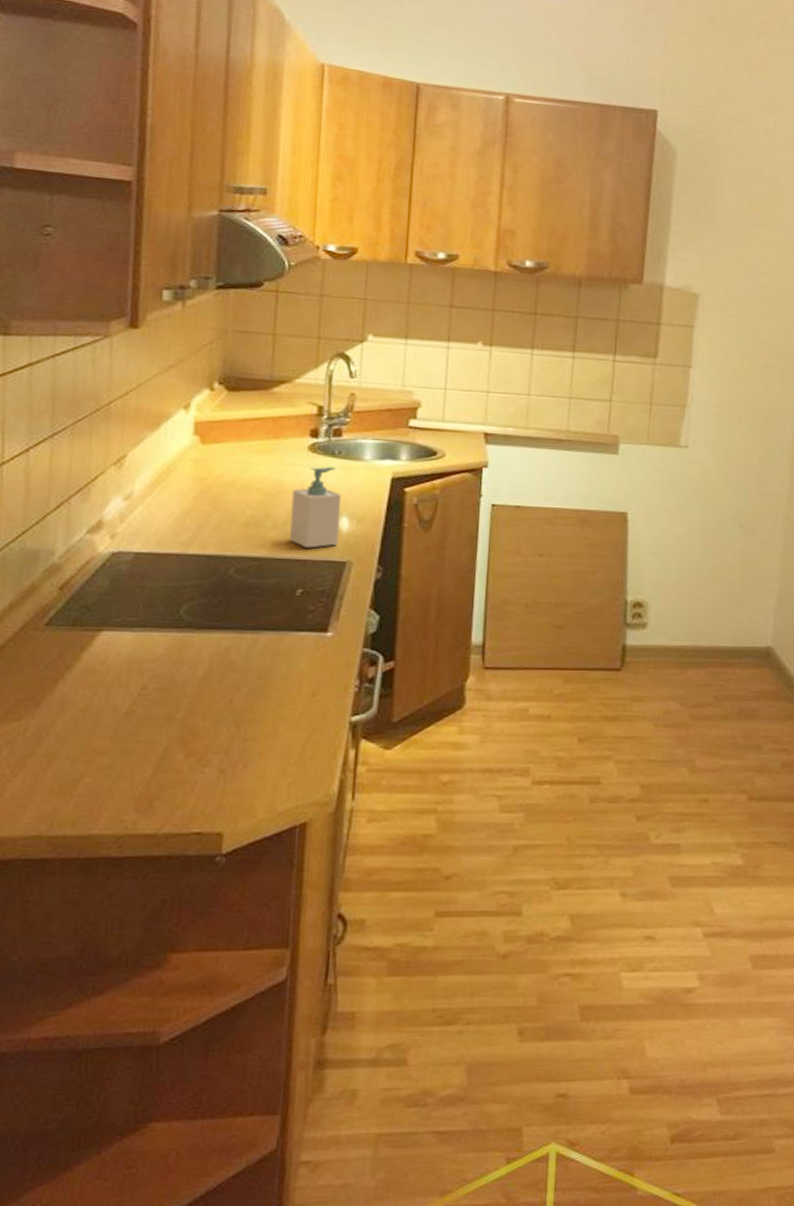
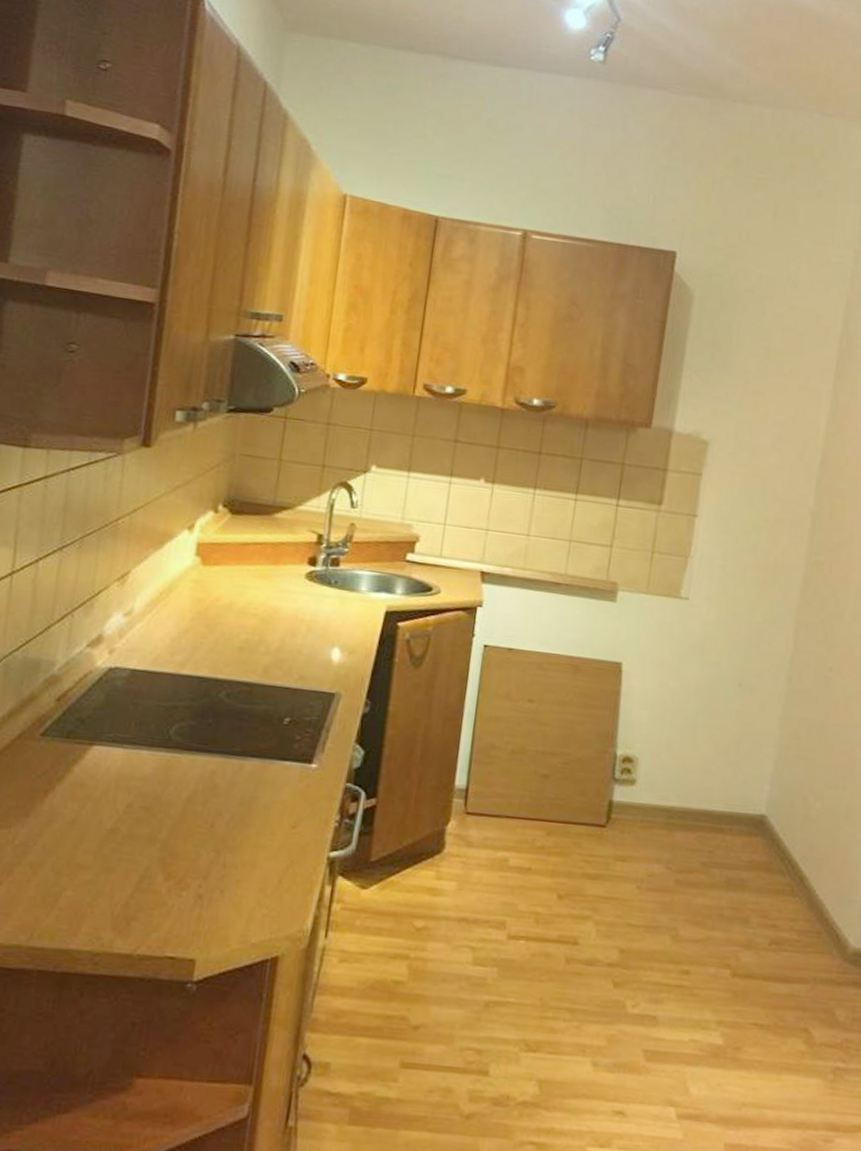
soap bottle: present [289,466,341,548] -> none [281,595,334,677]

